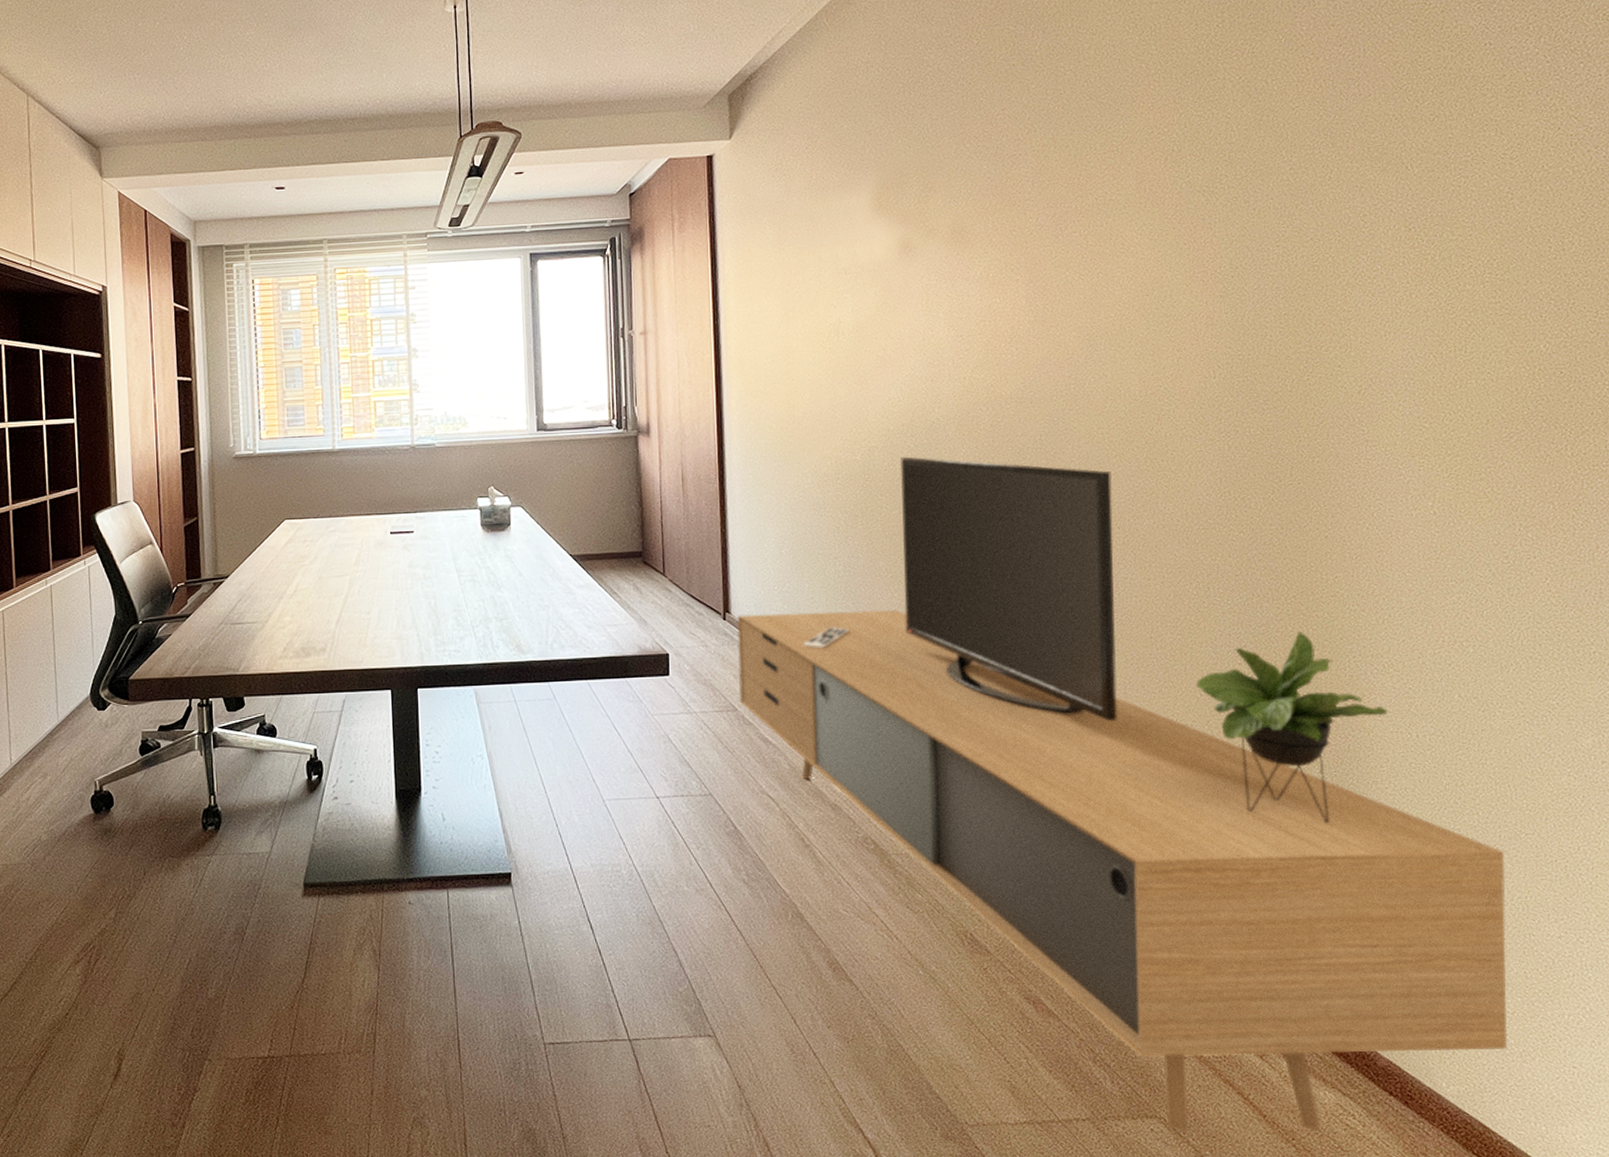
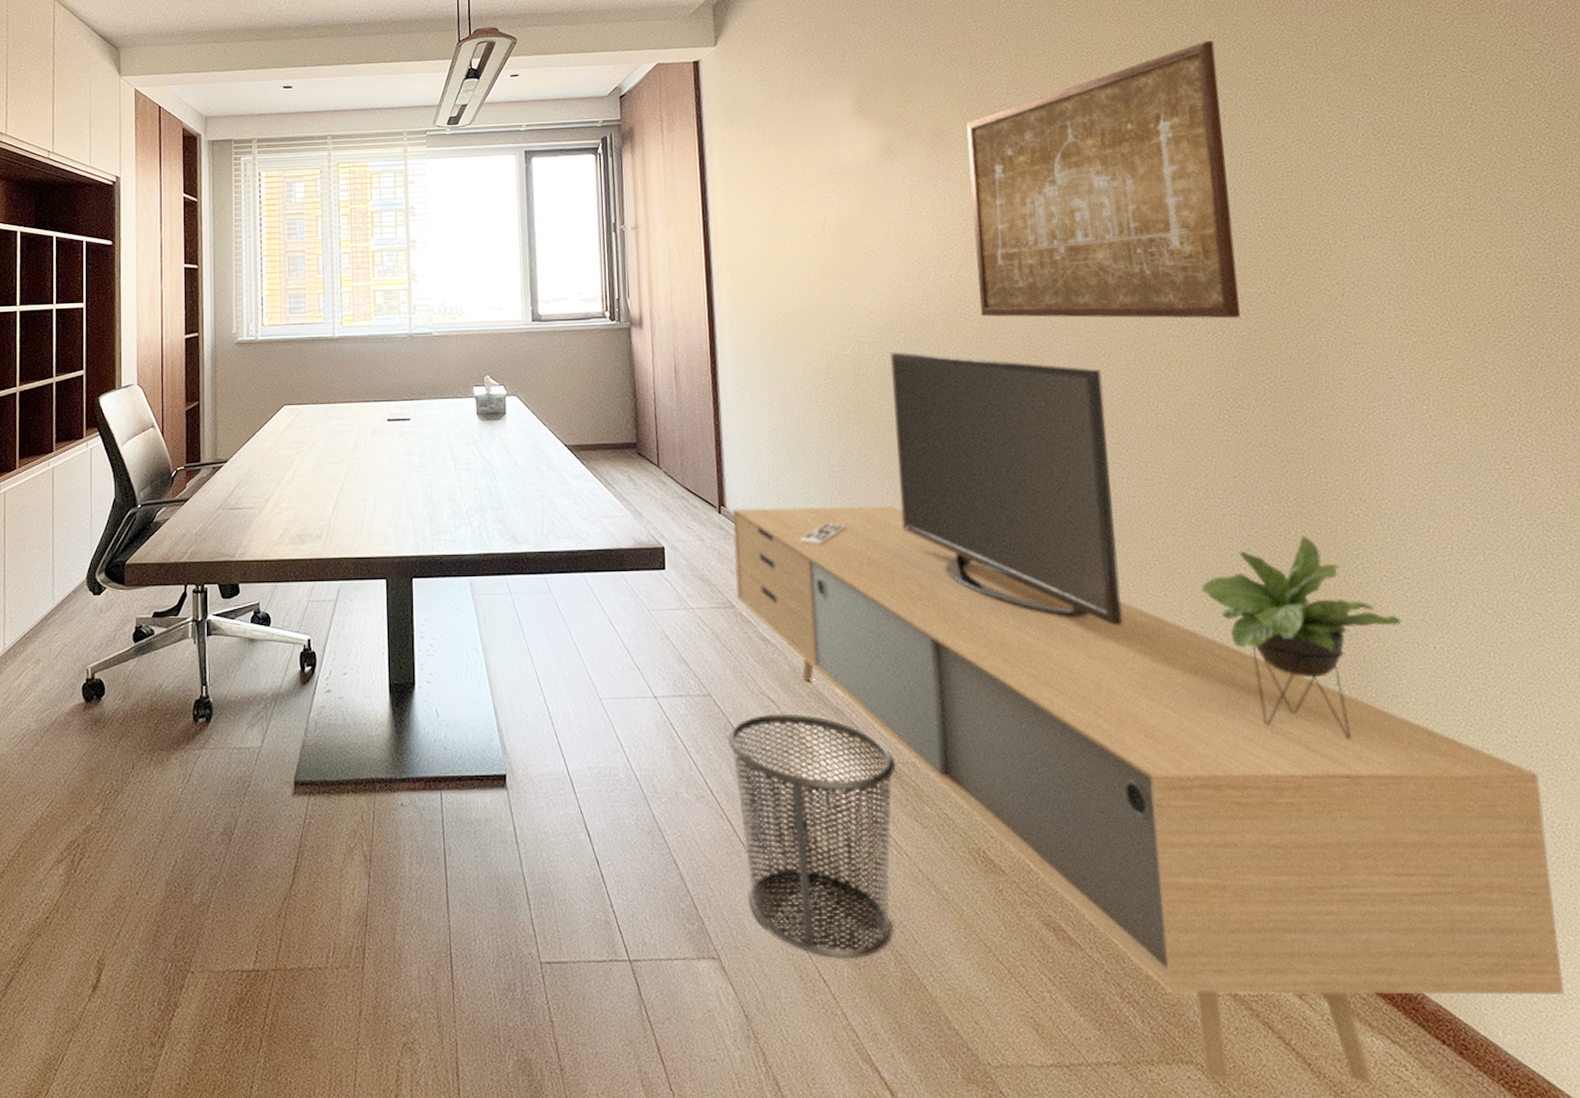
waste bin: none [728,810,889,1034] -> present [728,713,896,959]
wall art: none [988,128,1256,420] -> present [966,41,1241,319]

